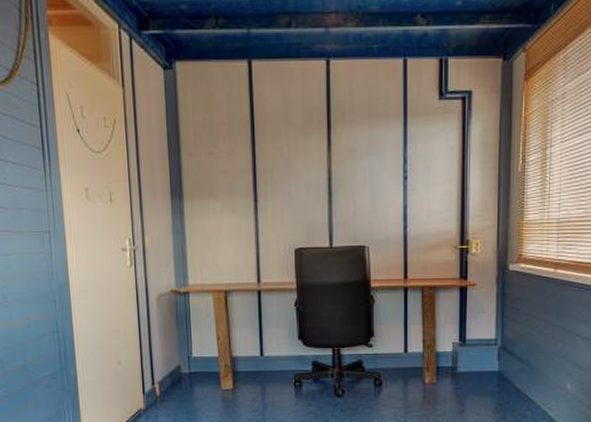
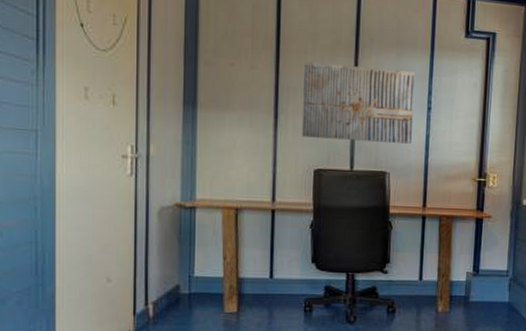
wall art: none [278,141,389,217] -> present [301,61,415,144]

